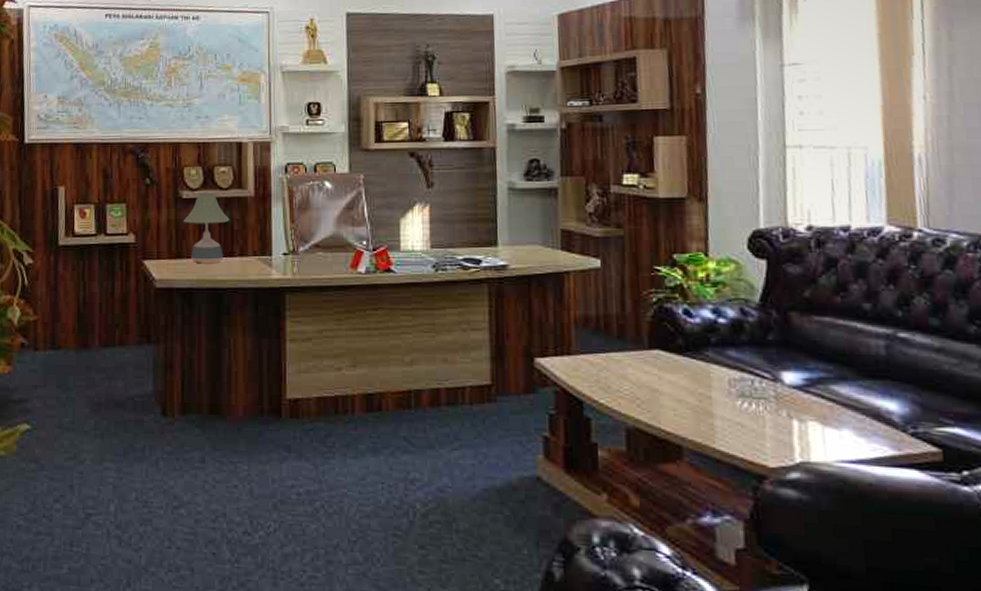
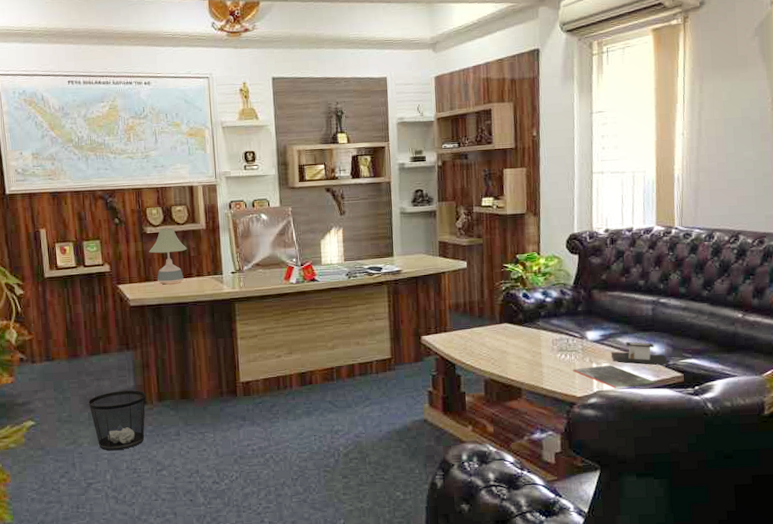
waste bin: none [96,396,167,475] -> present [88,390,146,451]
magazine: none [761,424,895,462] -> present [573,365,655,388]
tissue dispenser: none [820,391,918,433] -> present [610,341,670,365]

